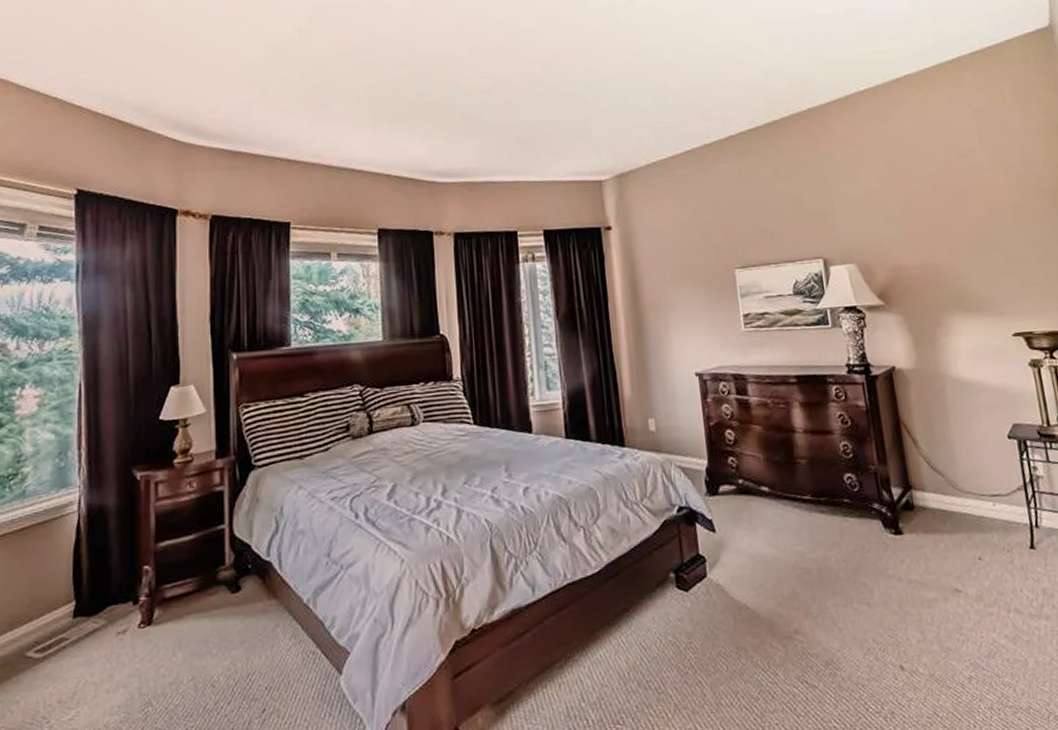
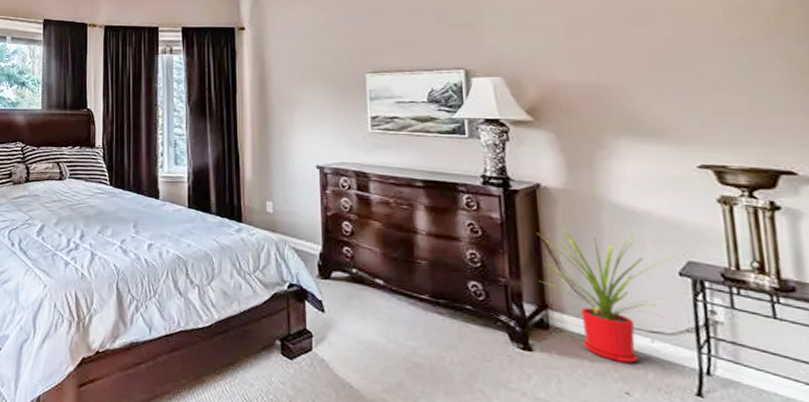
house plant: none [896,402,1005,530] -> present [537,222,676,363]

